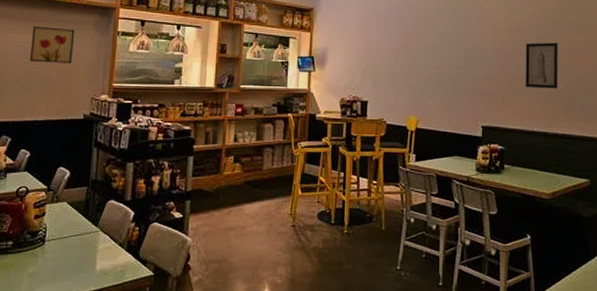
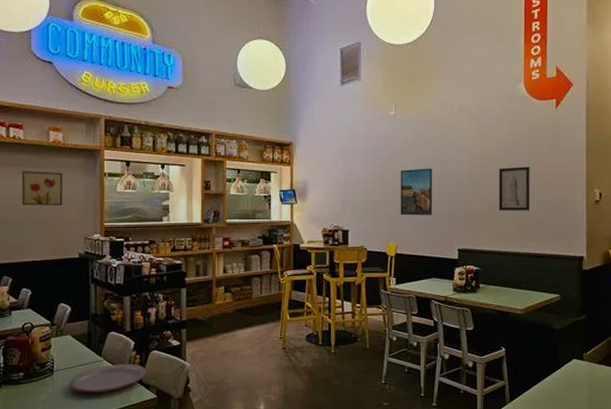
plate: none [61,236,145,267] -> present [70,364,146,393]
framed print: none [422,40,457,89] -> present [400,168,433,216]

